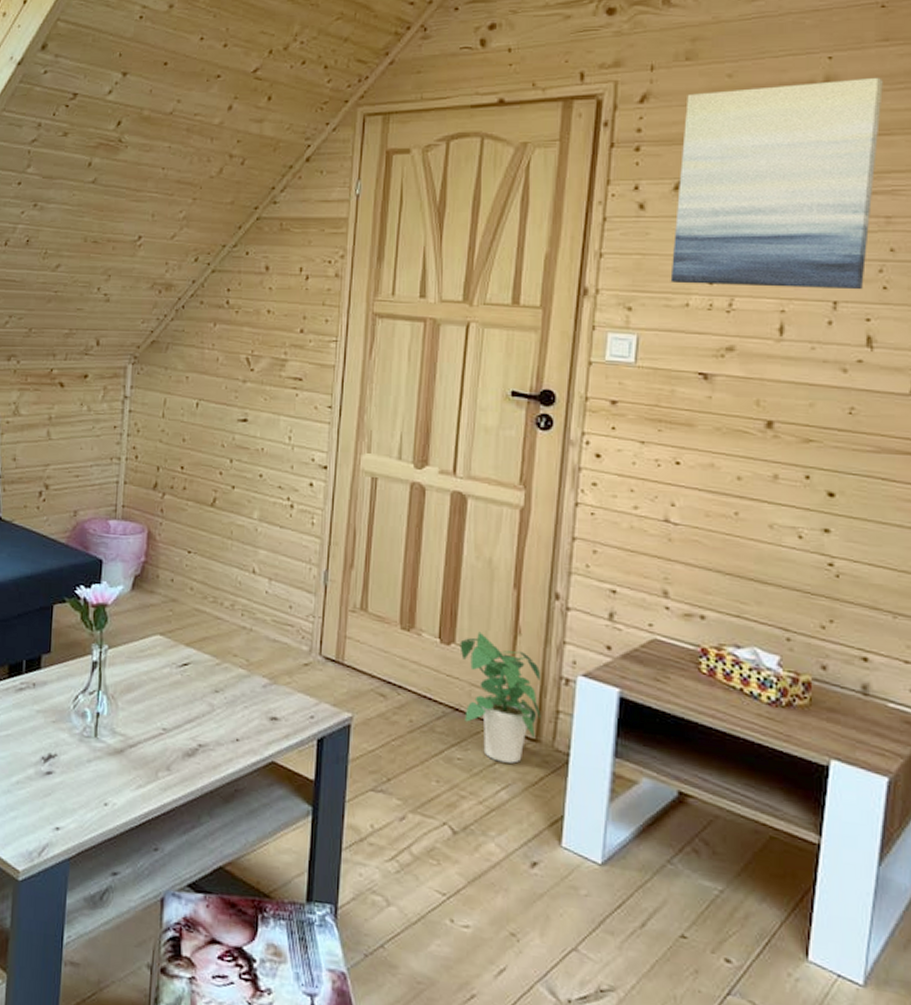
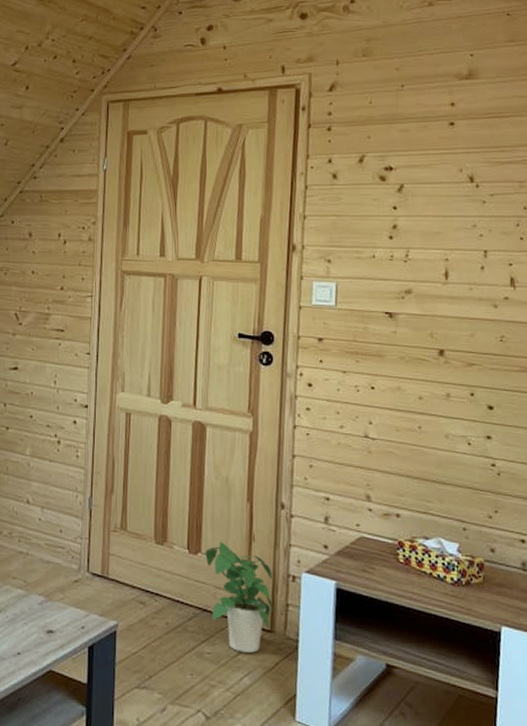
wall art: present [670,77,883,290] -> none [359,70,512,241]

